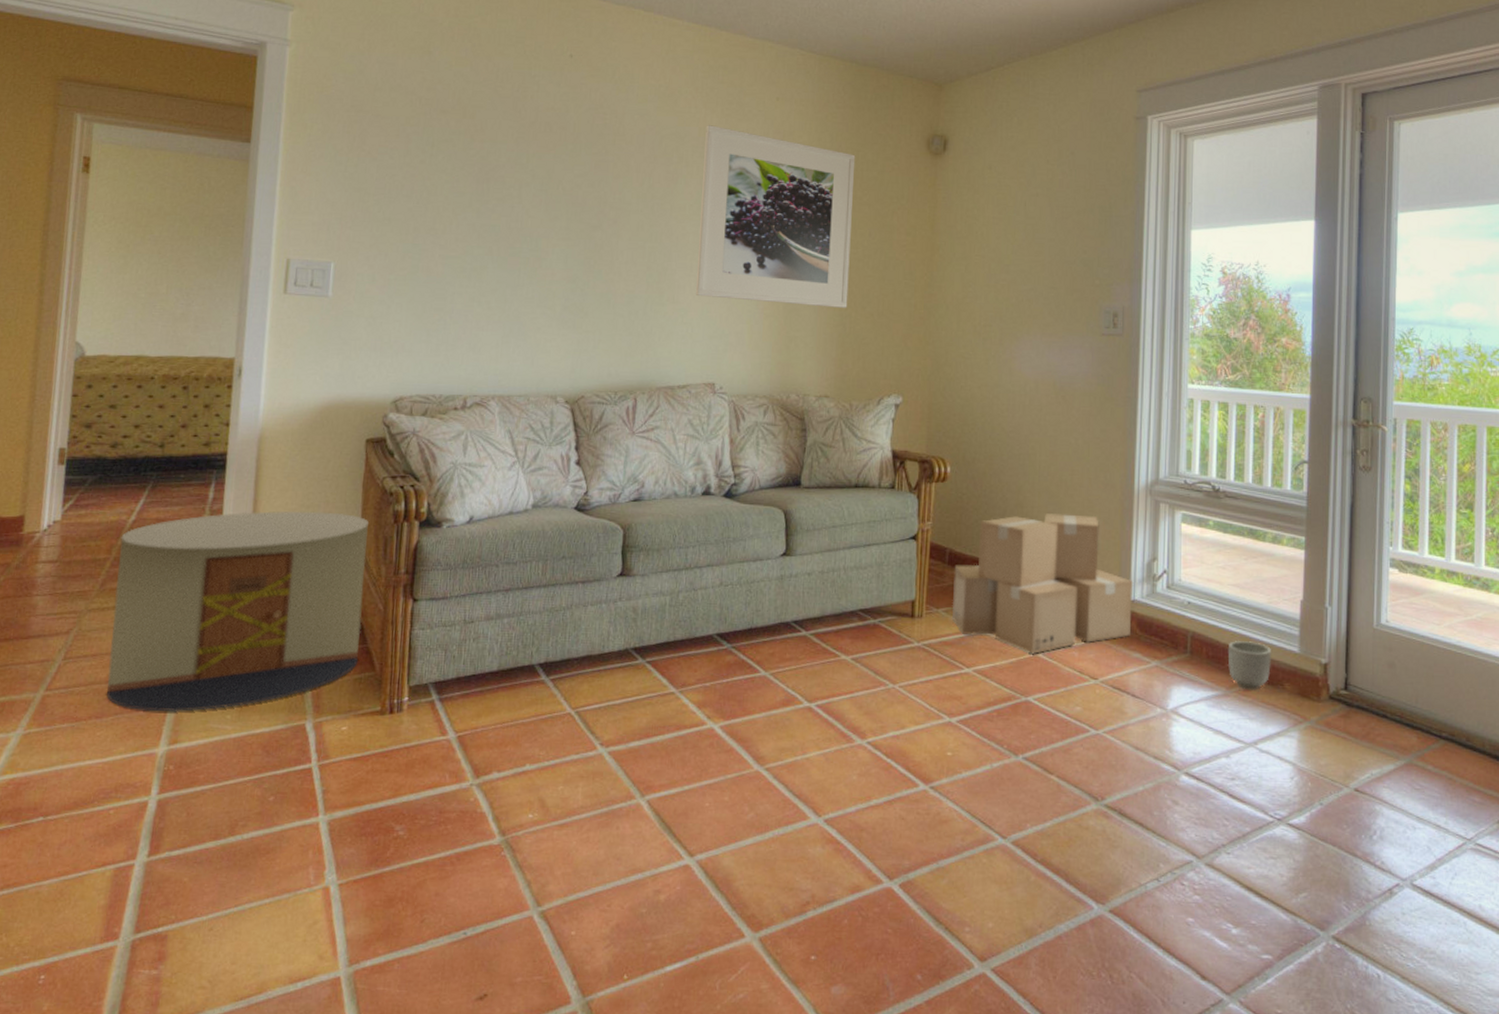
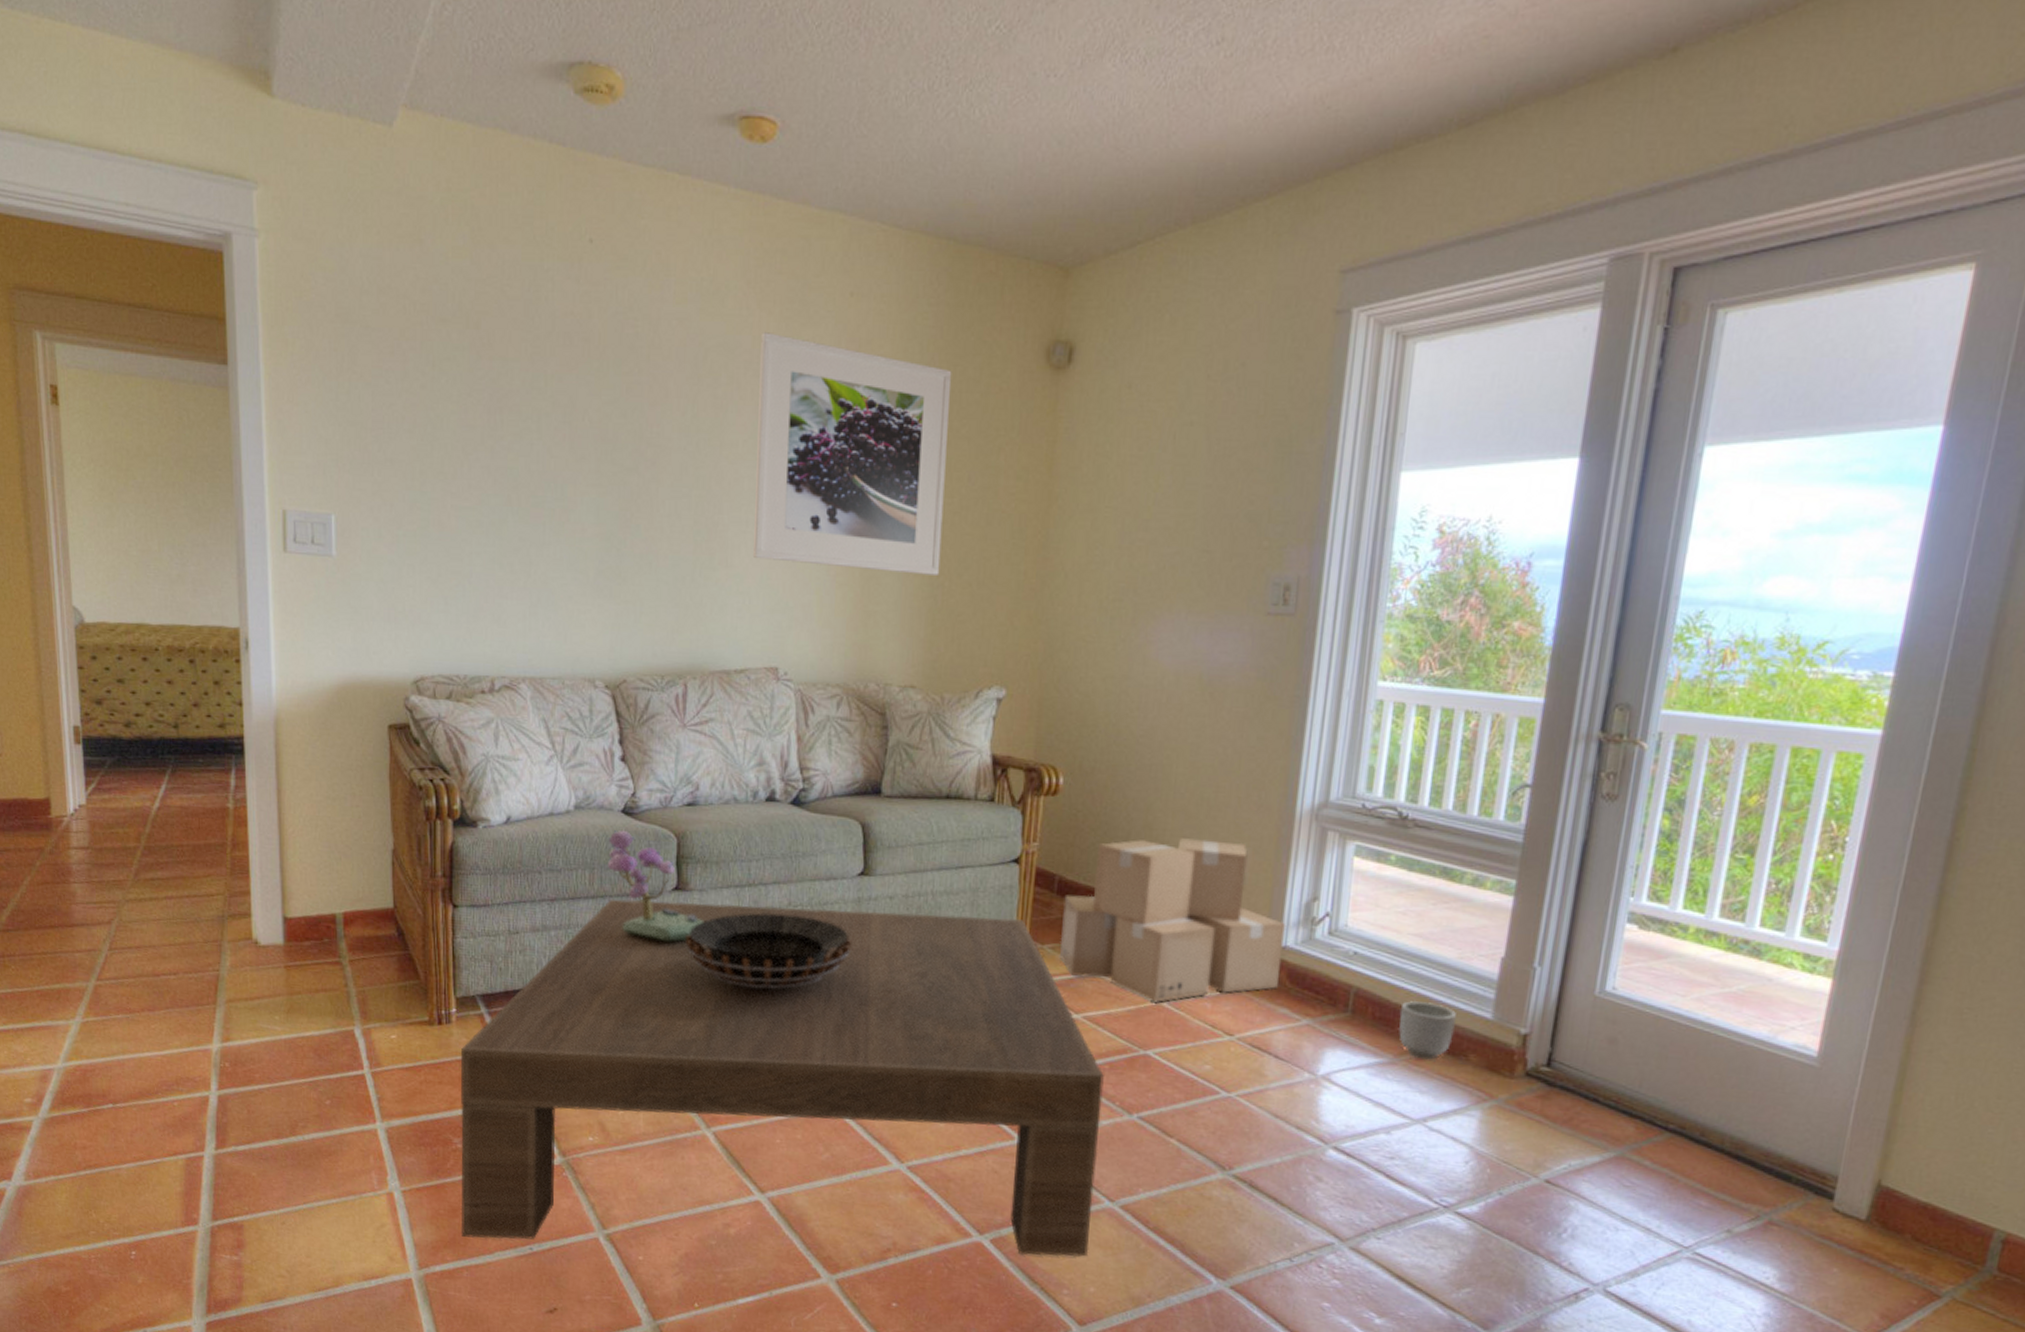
side table: present [106,511,370,713] -> none [147,802,402,1010]
coffee table: none [395,586,993,927] -> present [460,899,1104,1257]
flowering plant: none [560,524,644,624] -> present [608,830,703,942]
decorative bowl: none [627,593,776,661] -> present [685,913,852,989]

